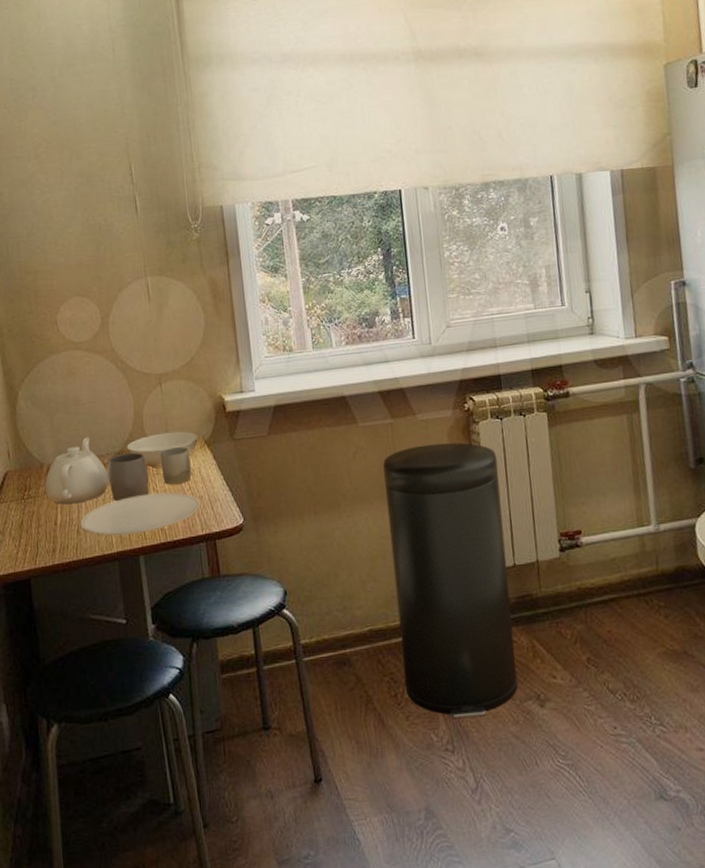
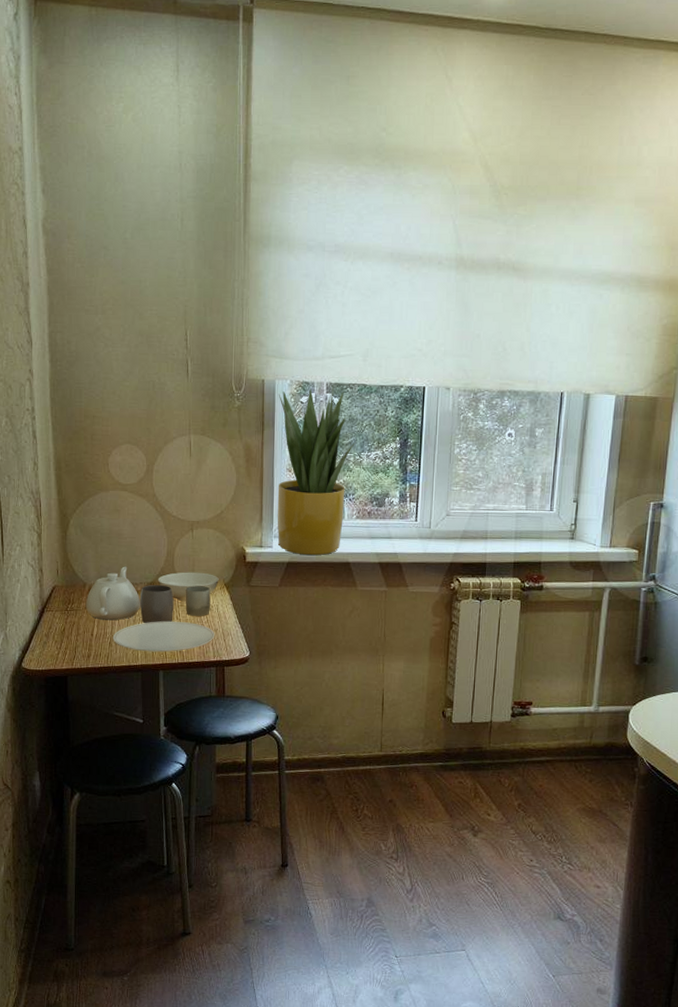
planter: none [241,202,334,395] -> present [277,385,356,556]
pedal bin: present [382,442,518,719] -> none [365,613,472,837]

